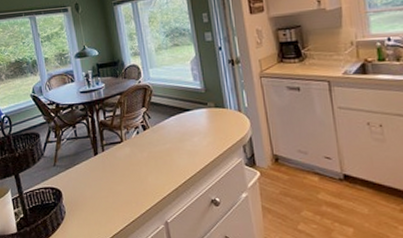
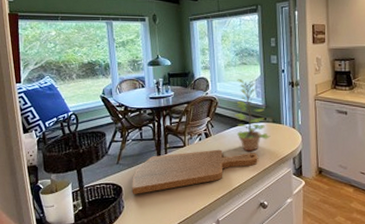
cutting board: none [71,142,204,199] -> present [132,149,258,195]
plant: none [170,61,215,142] -> present [233,79,271,152]

